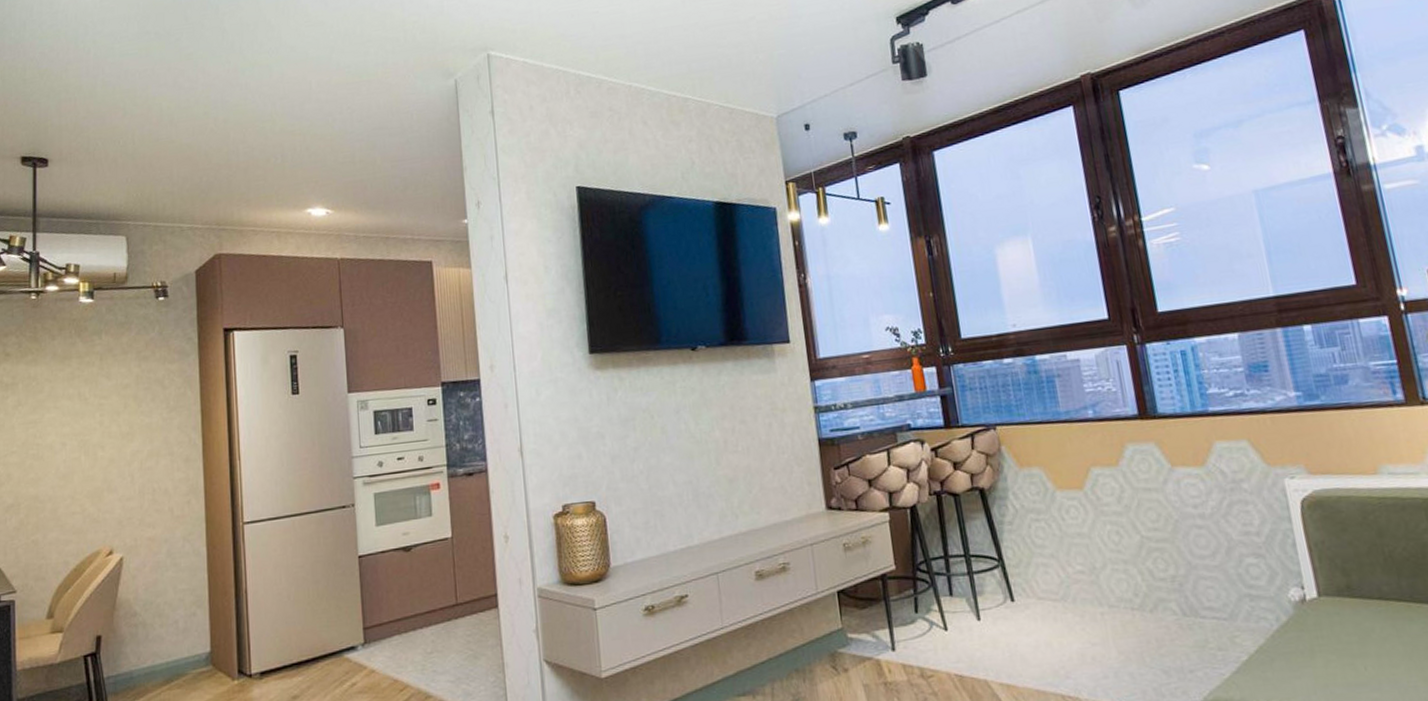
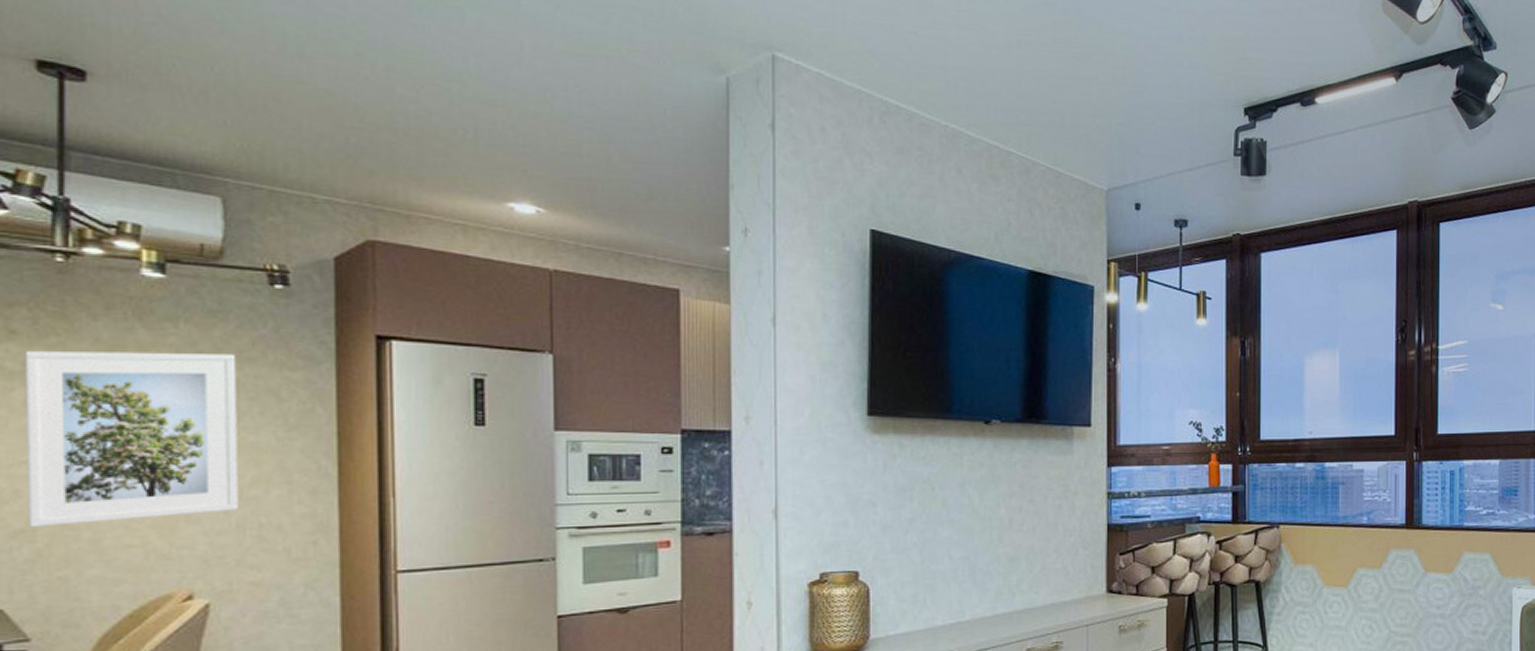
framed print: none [14,355,140,503] -> present [24,350,238,528]

